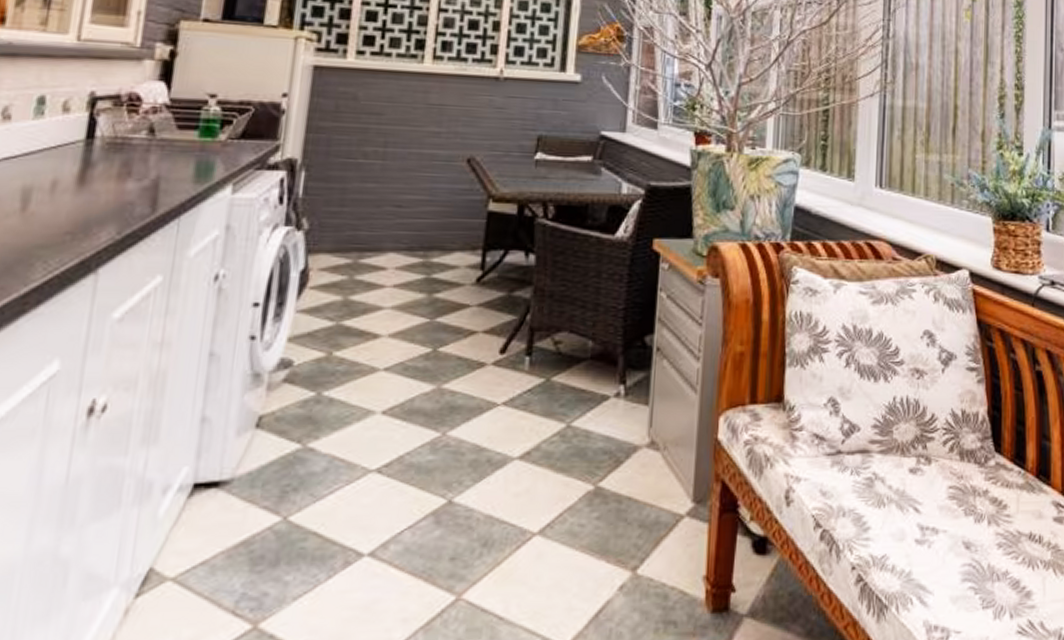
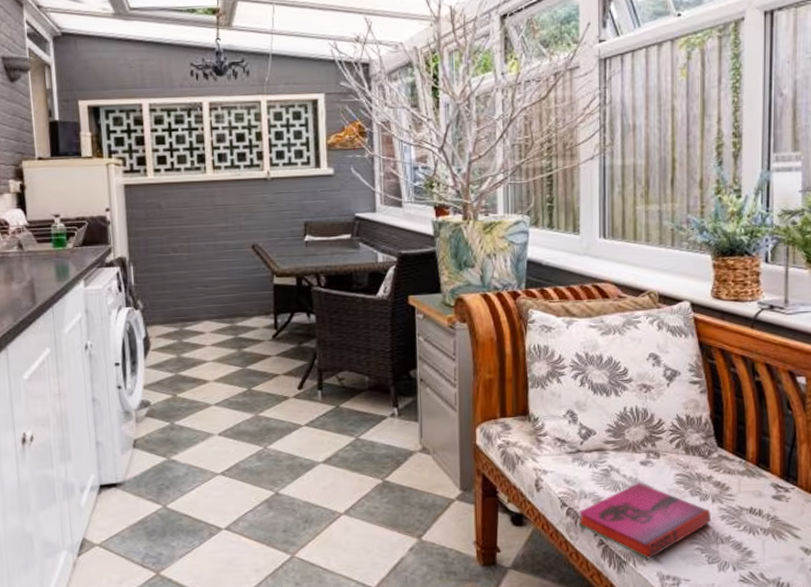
hardback book: none [834,496,988,604] -> present [578,482,712,560]

